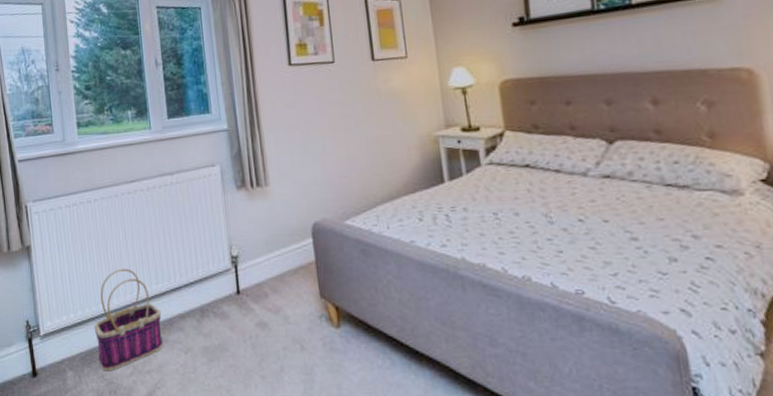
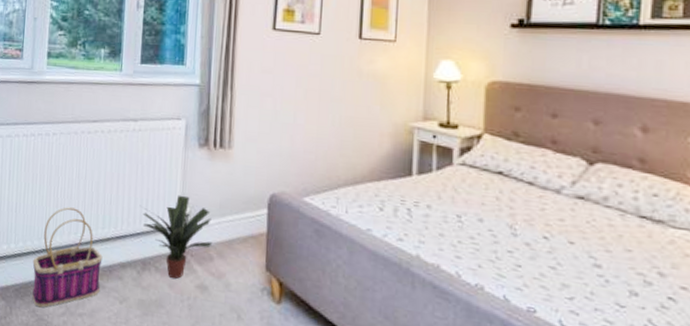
potted plant: none [193,238,265,320] -> present [142,194,213,279]

